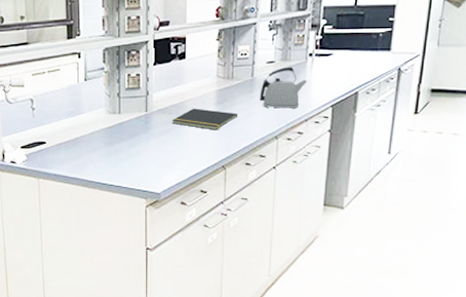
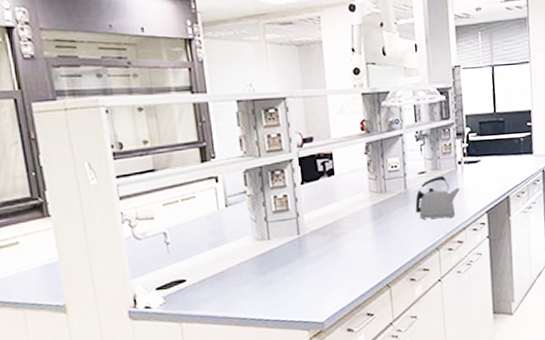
notepad: present [172,108,238,130] -> none [327,226,397,248]

